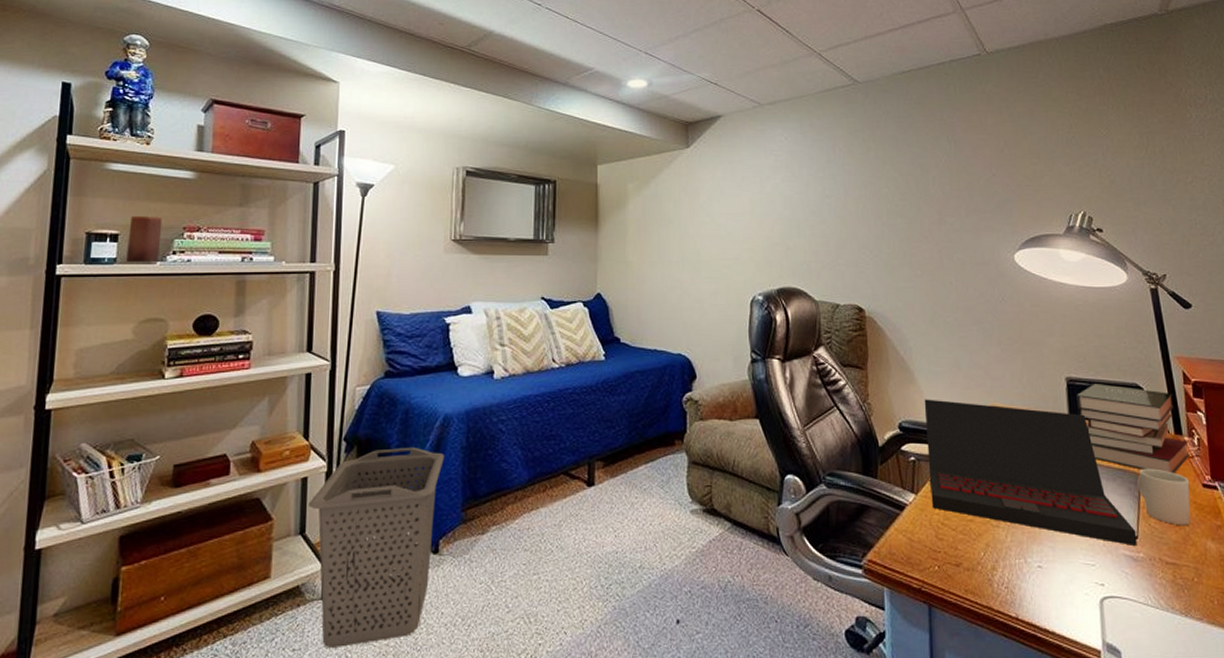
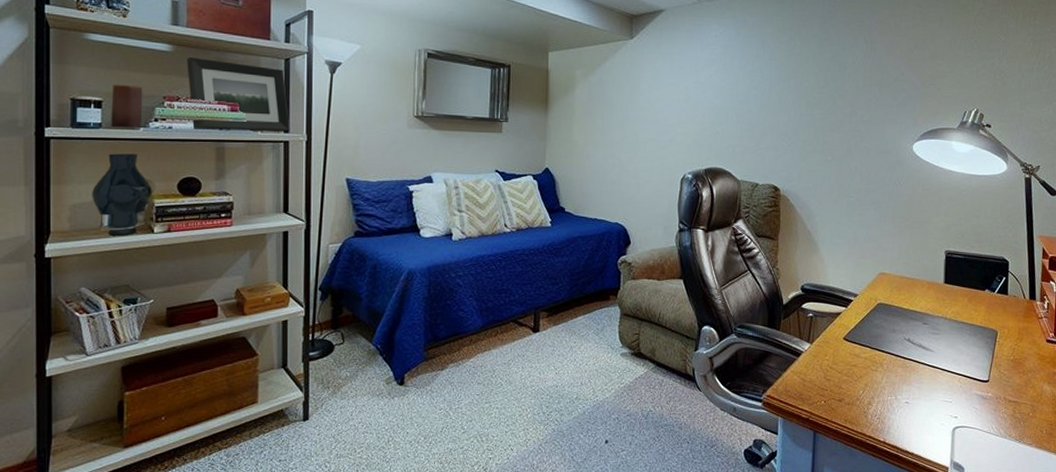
vase: none [100,290,166,383] -> present [92,153,152,236]
picture frame: none [210,185,317,263] -> present [187,57,290,132]
laundry basket: present [308,446,445,649] -> none [289,296,409,460]
laptop: present [924,399,1137,545] -> none [823,266,988,387]
books: present [1077,384,1190,474] -> none [952,257,1040,331]
mug: present [1136,468,1191,526] -> none [993,326,1037,373]

